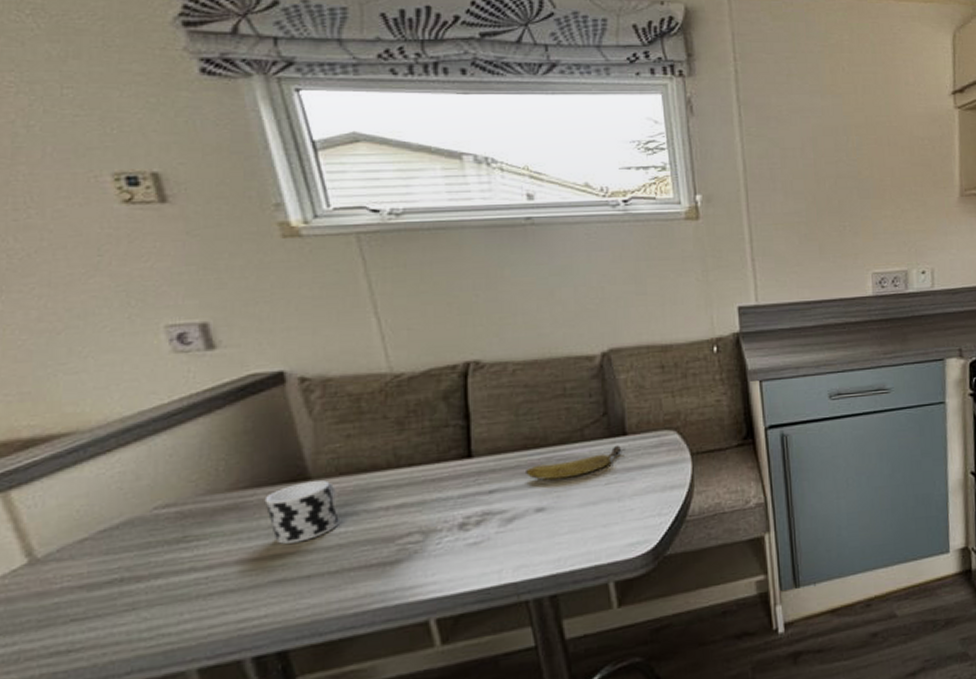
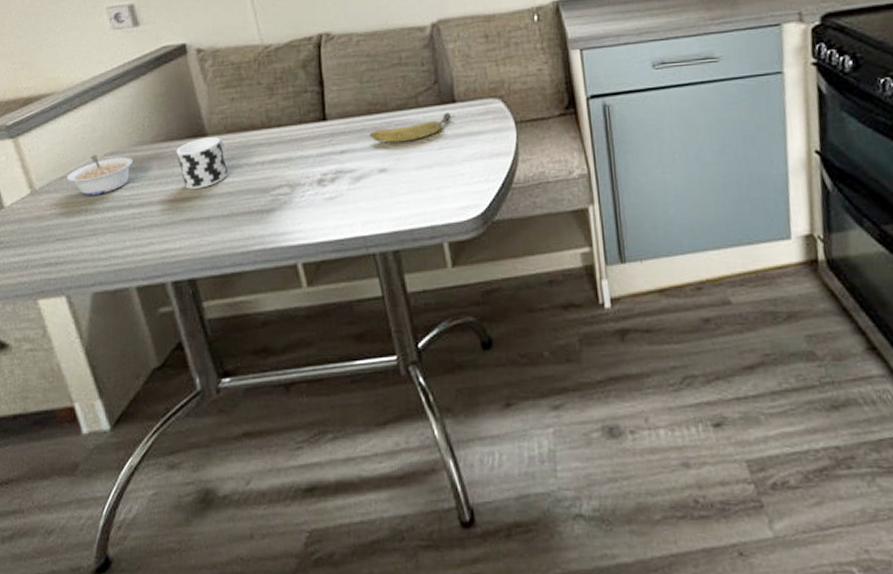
legume: none [90,508,198,561] -> present [66,155,133,195]

